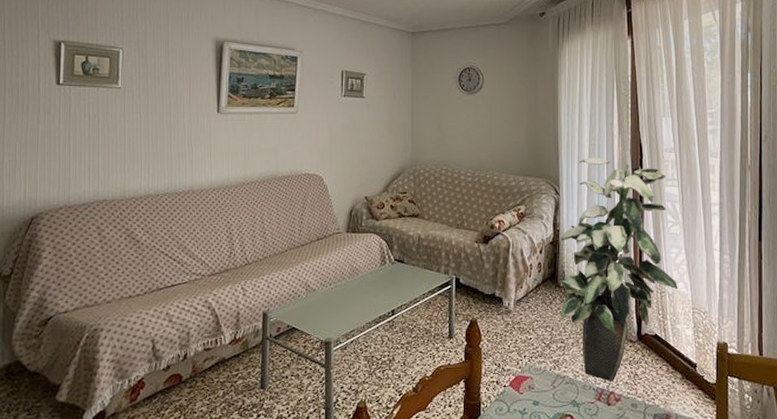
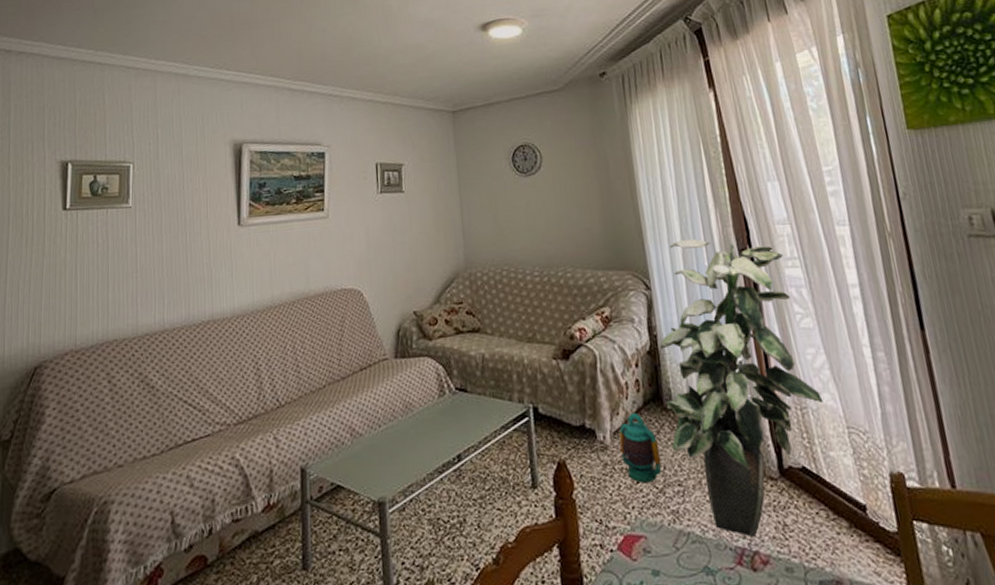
lantern: none [520,288,550,339] -> present [618,413,661,484]

